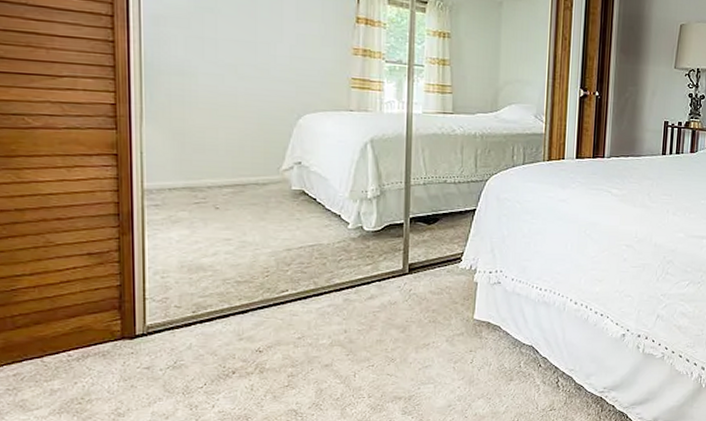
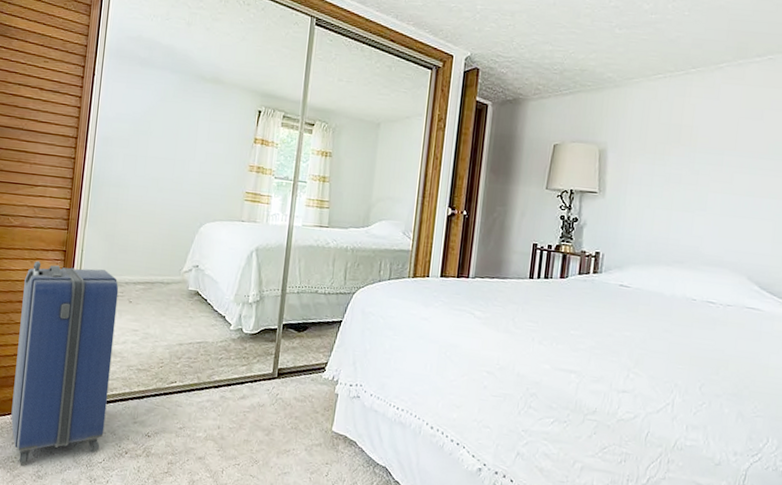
suitcase: none [62,168,201,406] -> present [11,260,119,466]

